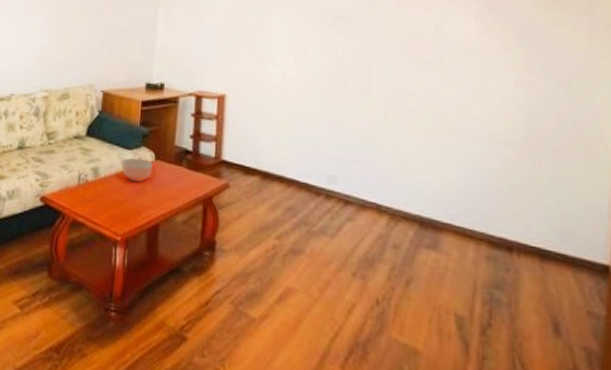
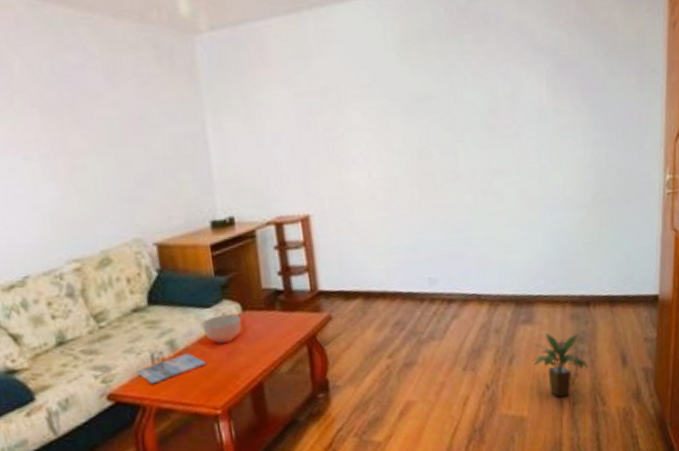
magazine: none [64,181,119,199] -> present [134,352,207,385]
potted plant: none [434,267,506,347] -> present [532,333,588,398]

